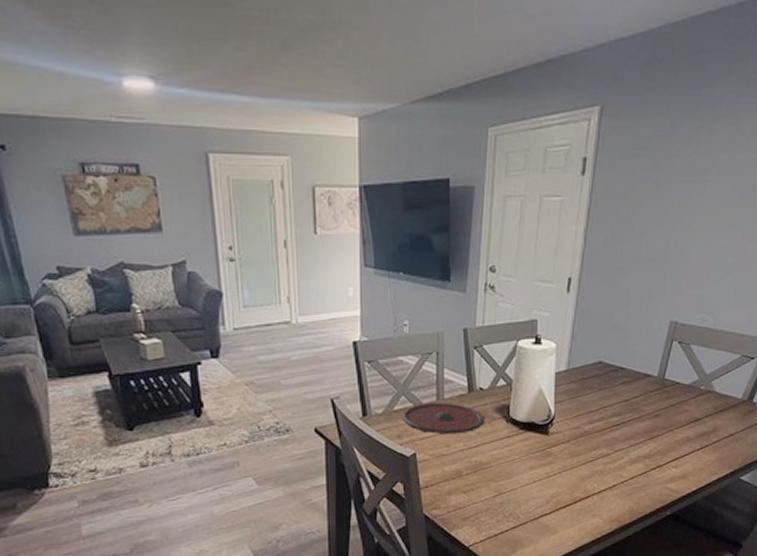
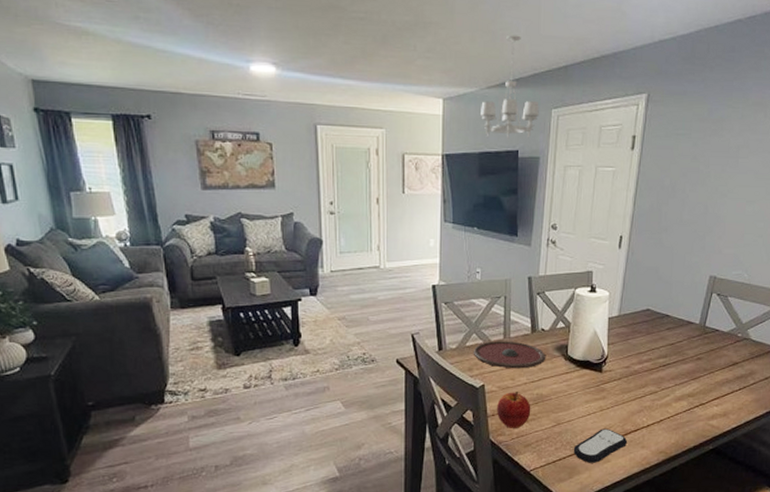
chandelier: none [404,35,473,165] -> present [481,35,539,139]
apple: none [431,460,469,501] -> present [497,392,531,428]
remote control: none [516,497,577,535] -> present [573,428,628,463]

